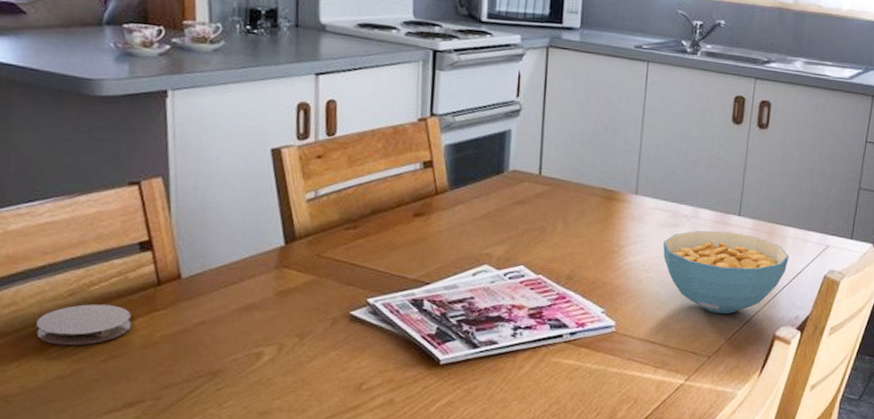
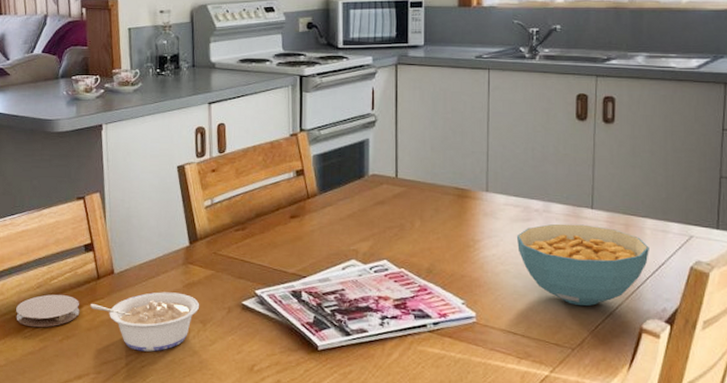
legume: none [147,300,297,372] -> present [90,292,200,352]

